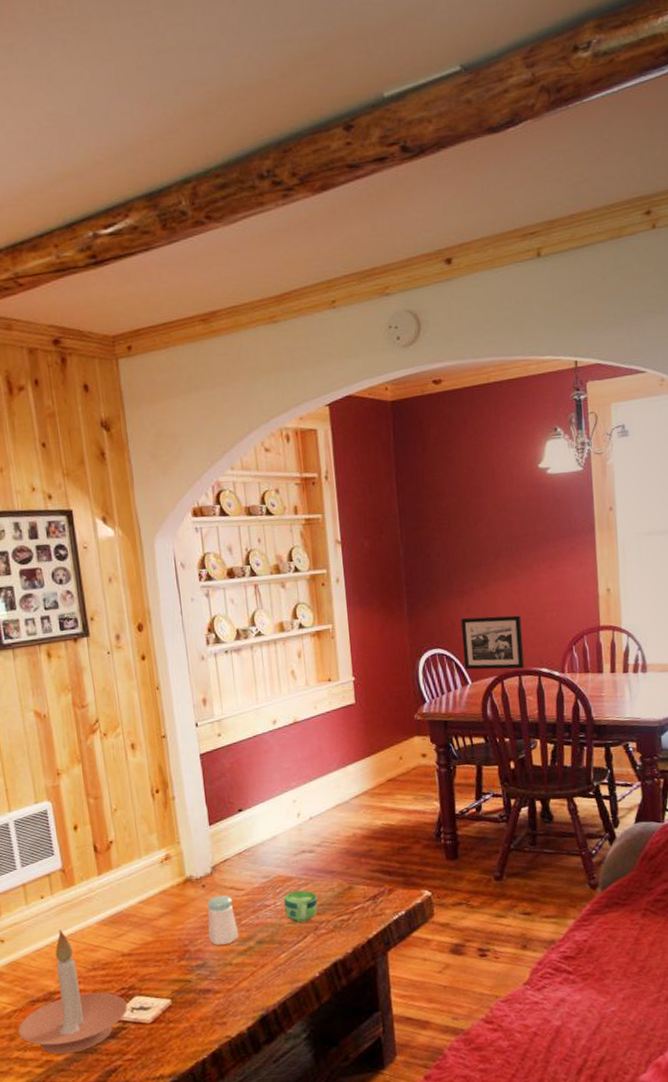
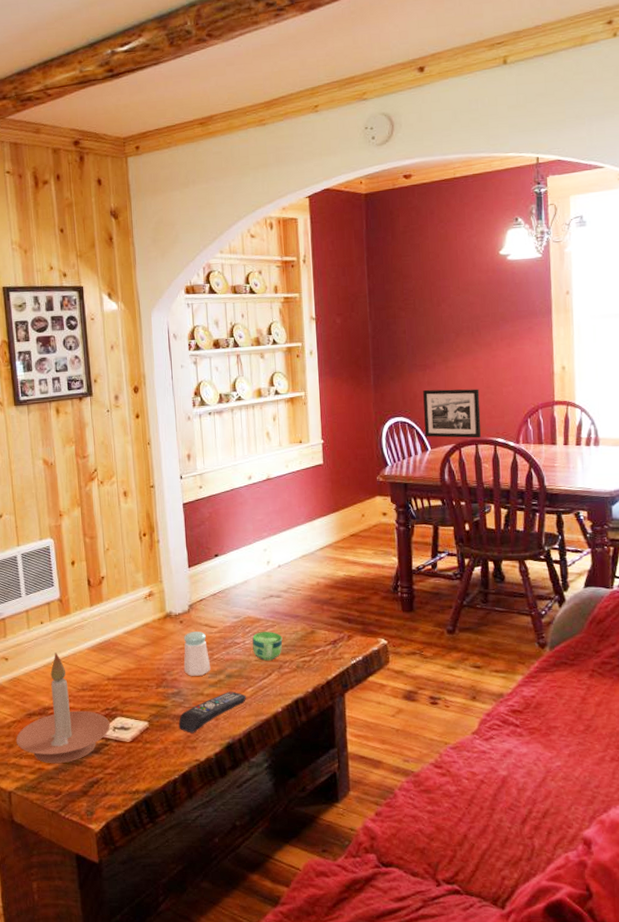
remote control: none [205,958,280,1008] -> present [178,691,246,733]

